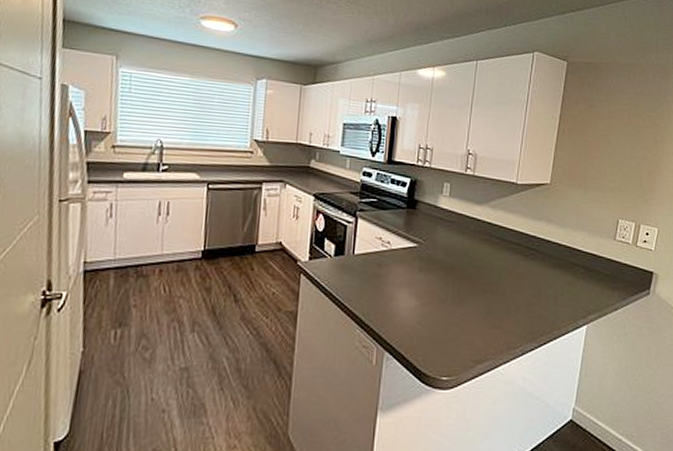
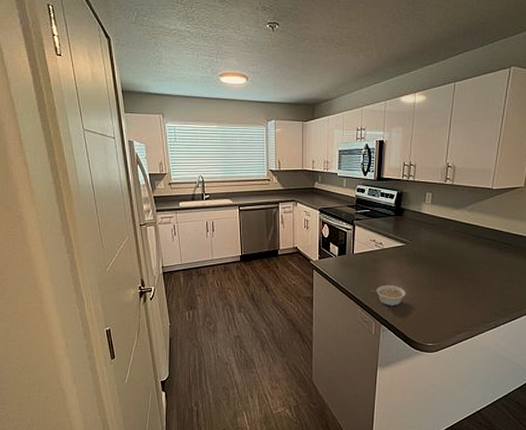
legume: none [374,297,417,326] -> present [371,285,406,306]

